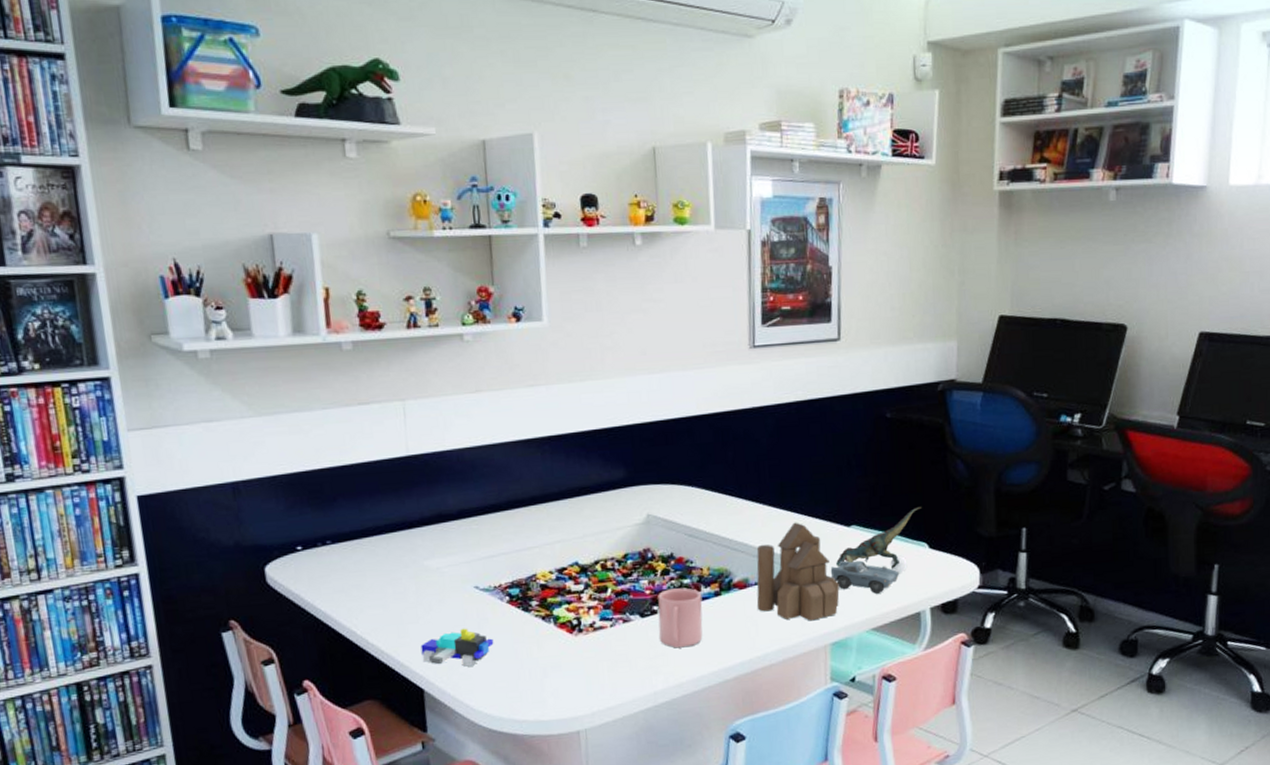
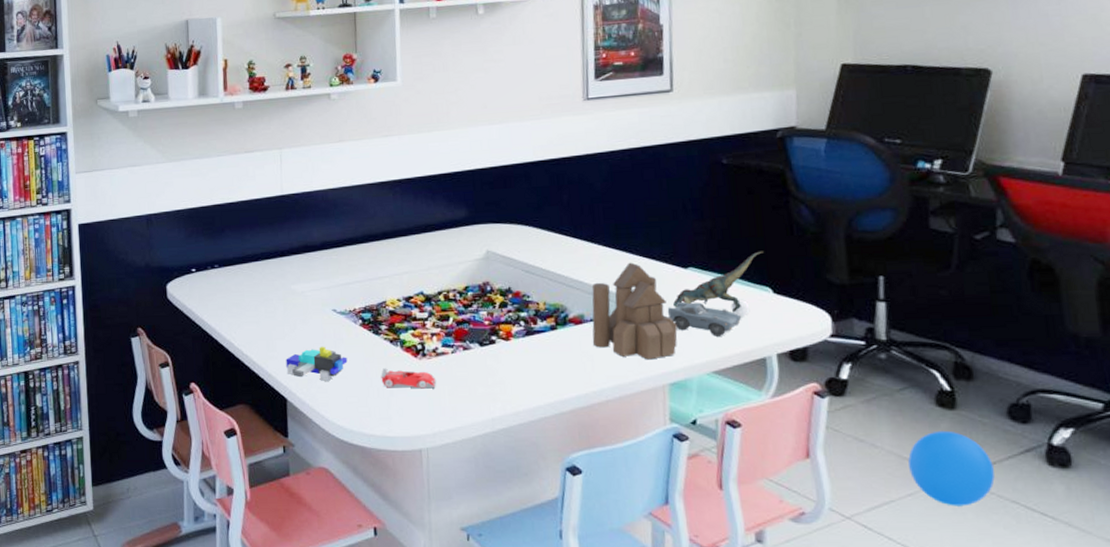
toy car: none [532,647,595,669] -> present [381,368,437,389]
mug: present [658,588,703,649] -> none [496,320,539,378]
ball: none [1038,669,1106,736] -> present [908,430,995,506]

